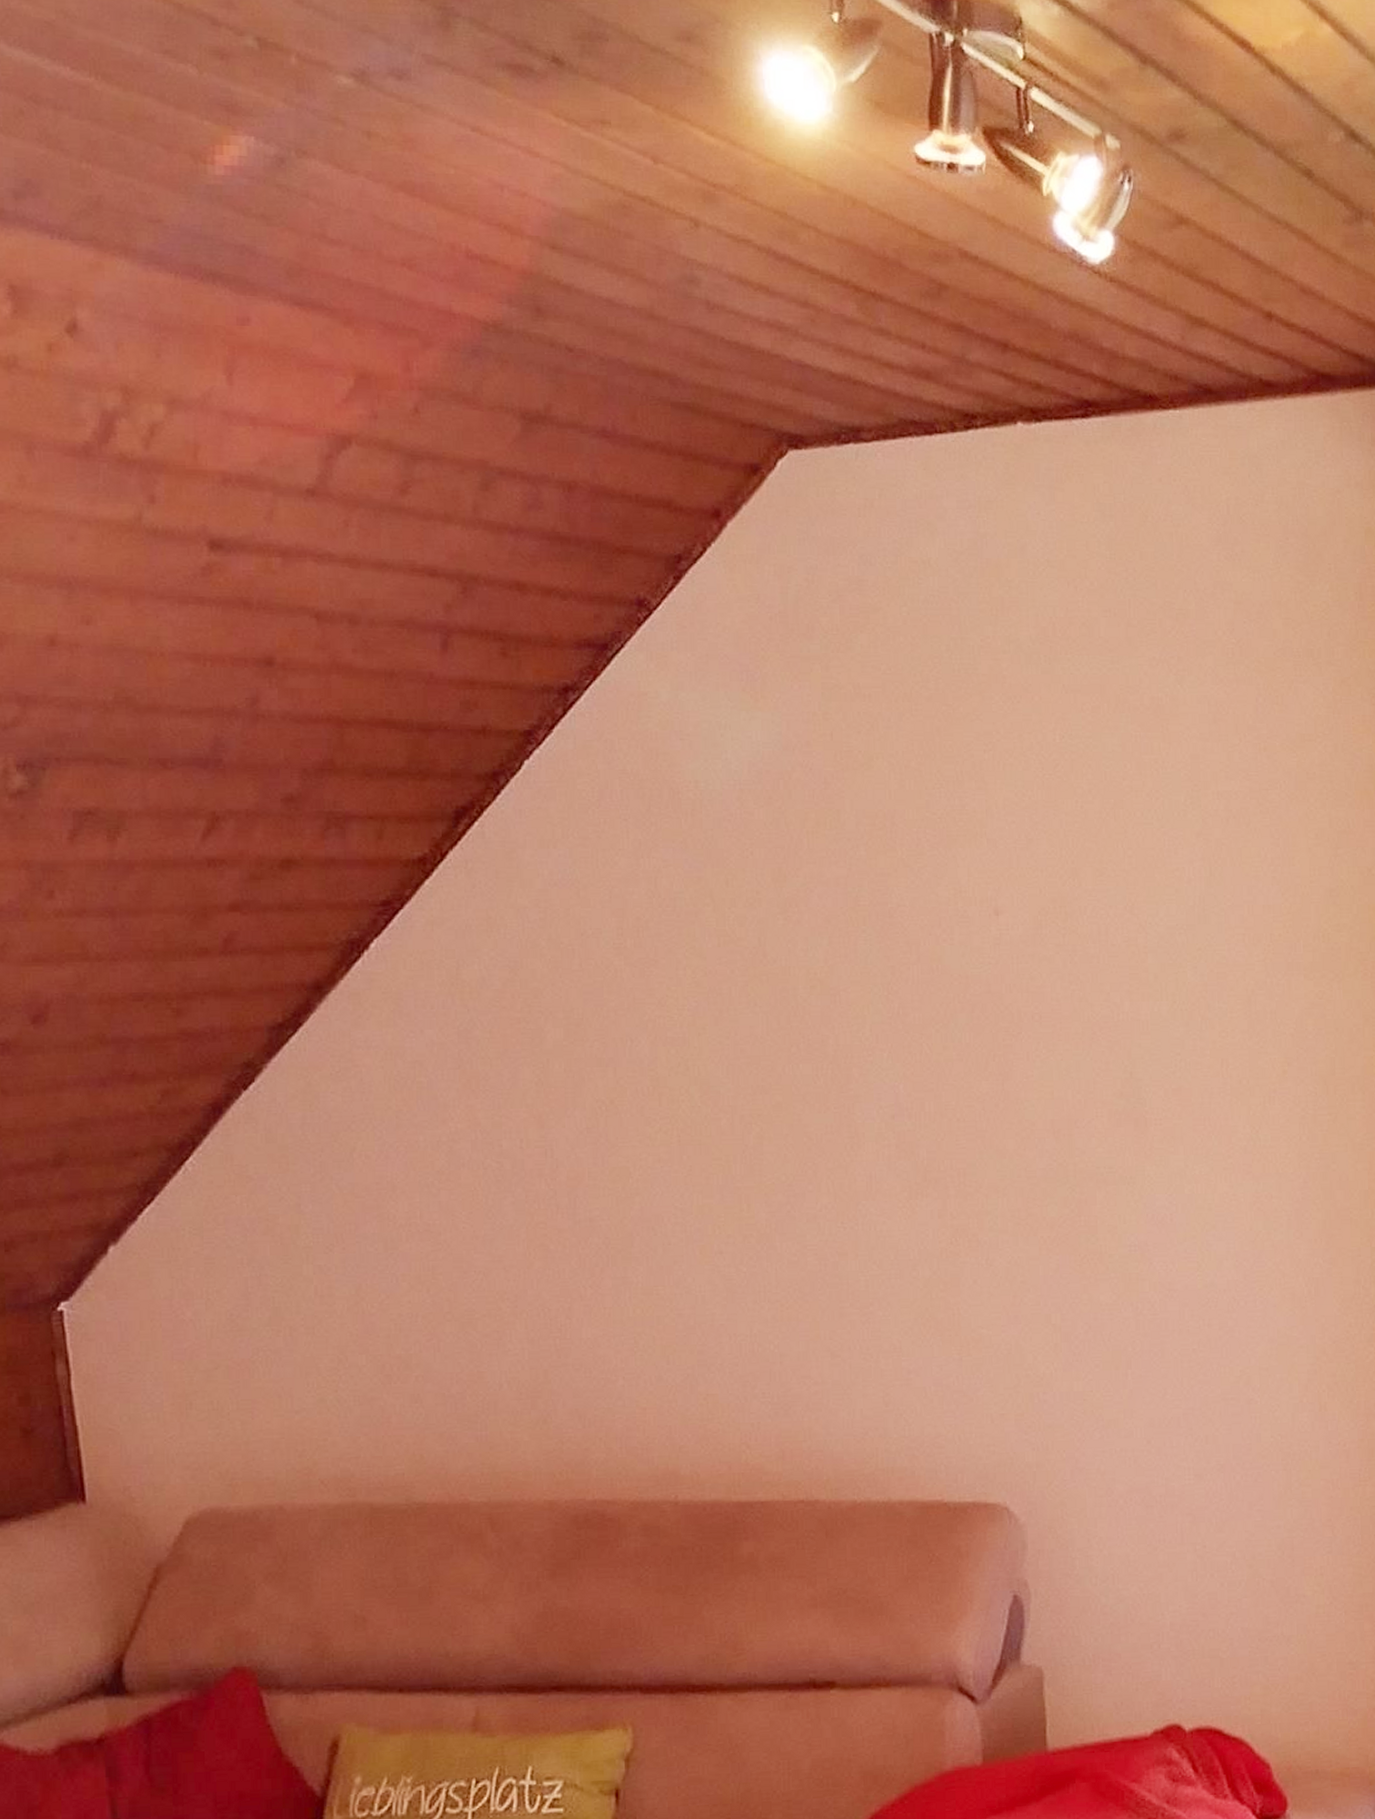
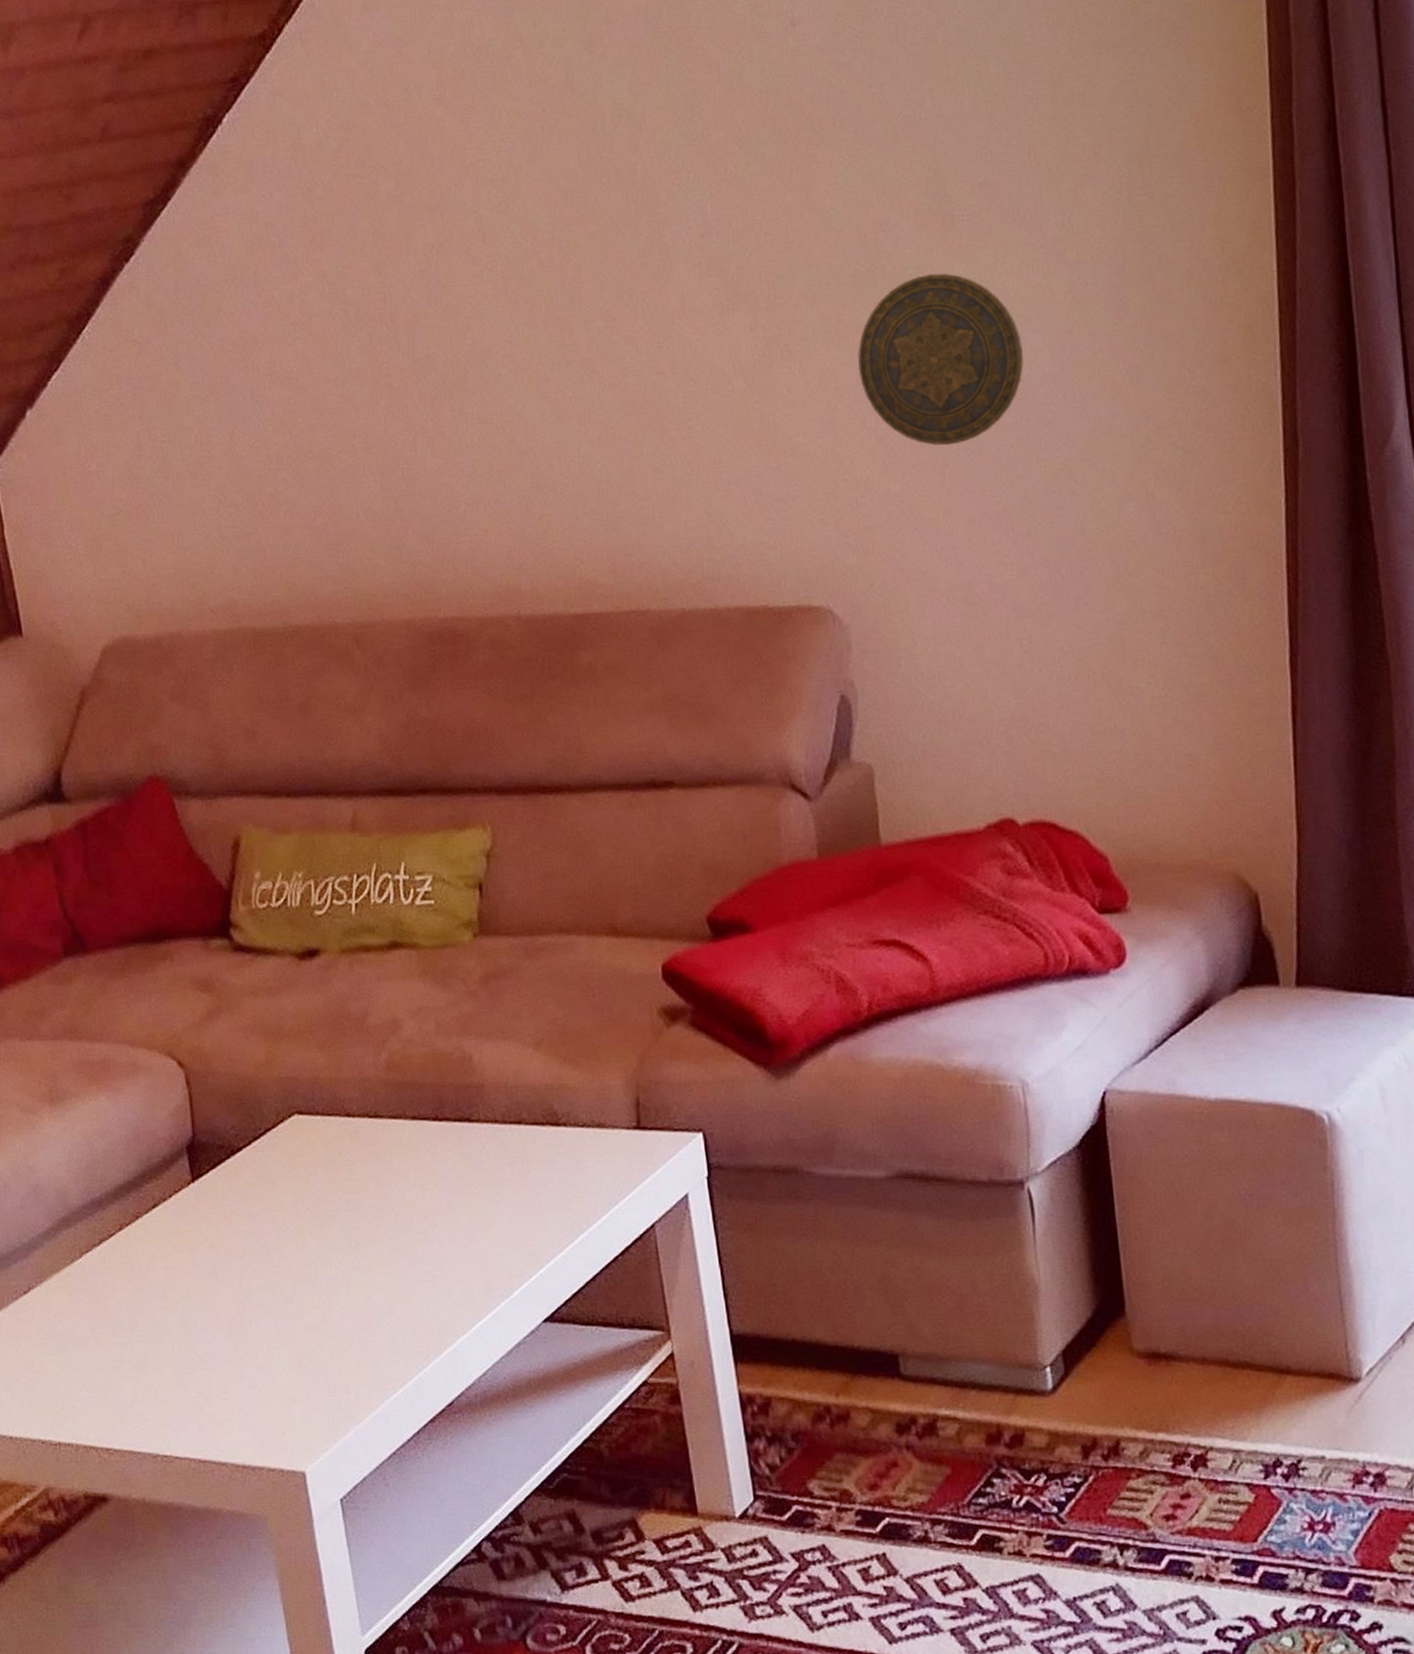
decorative plate: none [1045,1174,1209,1347] -> present [857,273,1024,446]

